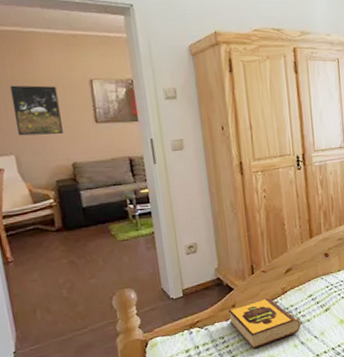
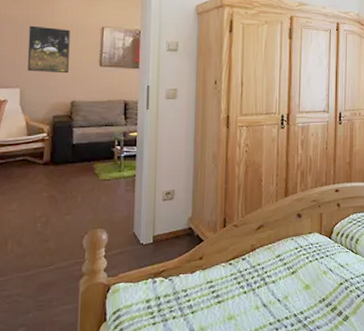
hardback book: present [228,297,301,349] -> none [195,253,265,307]

